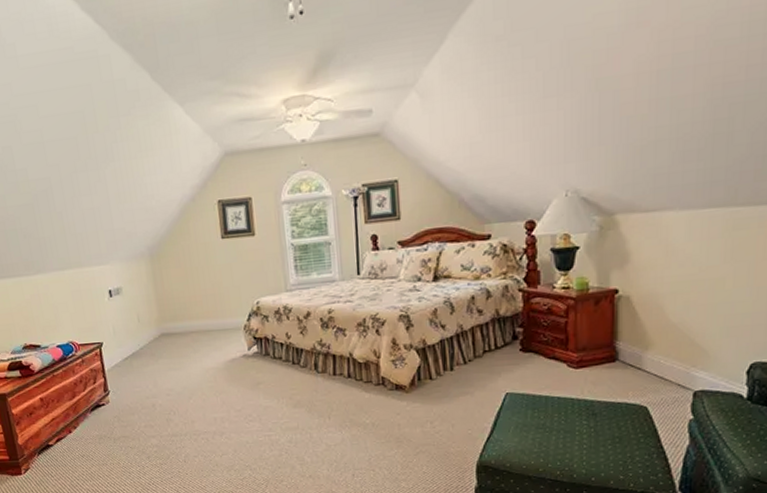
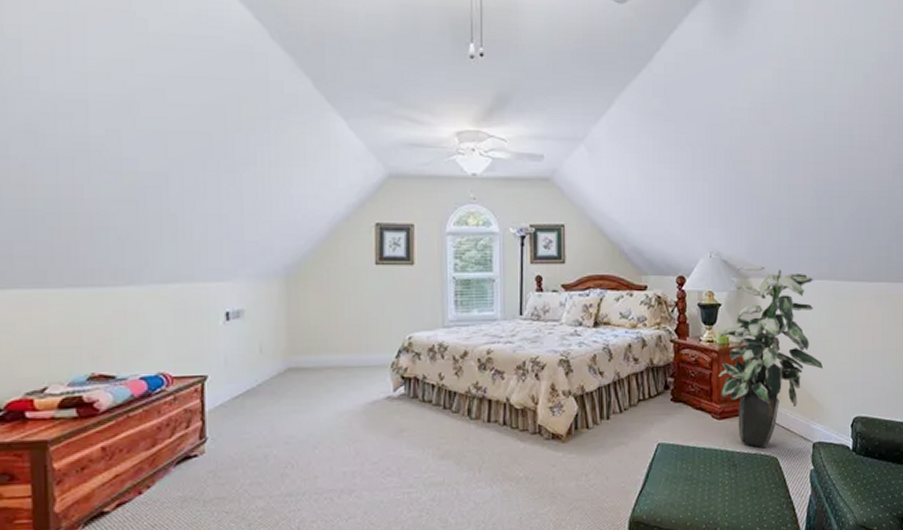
indoor plant: none [575,198,712,398] -> present [718,264,824,449]

